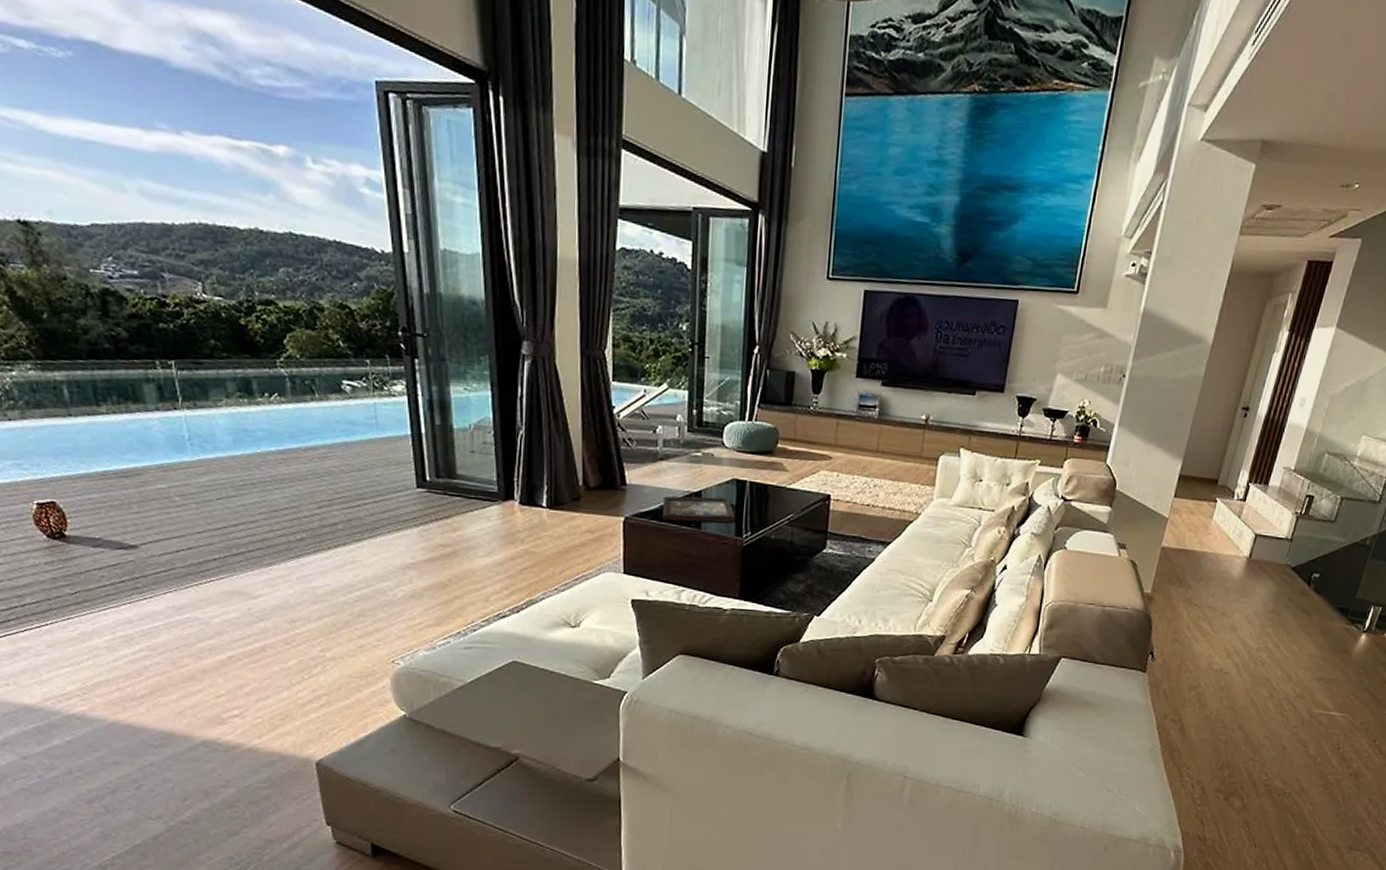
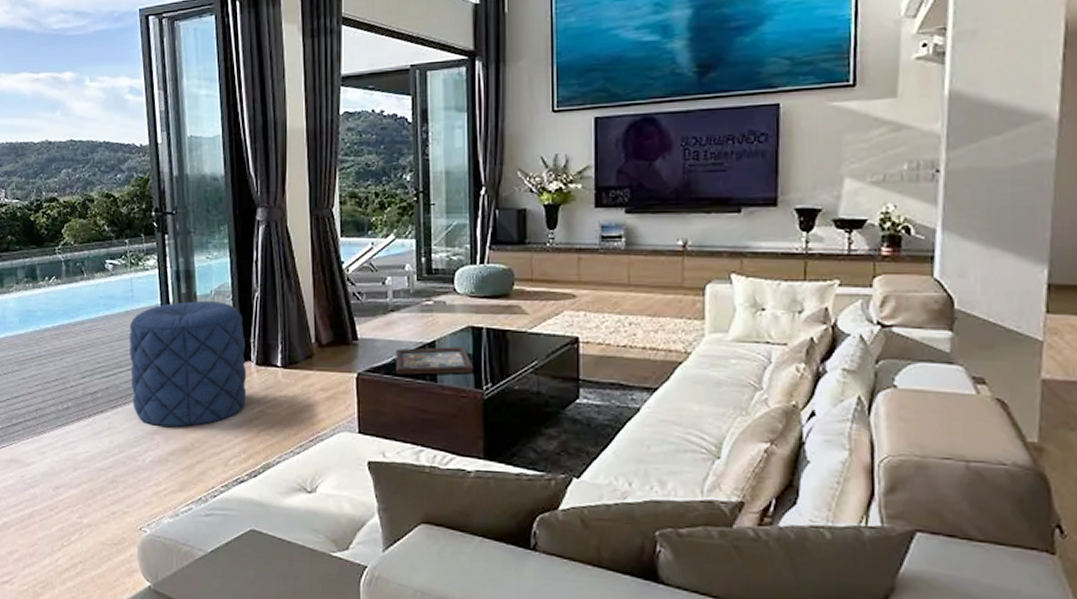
pouf: none [374,434,510,563] -> present [129,300,247,427]

